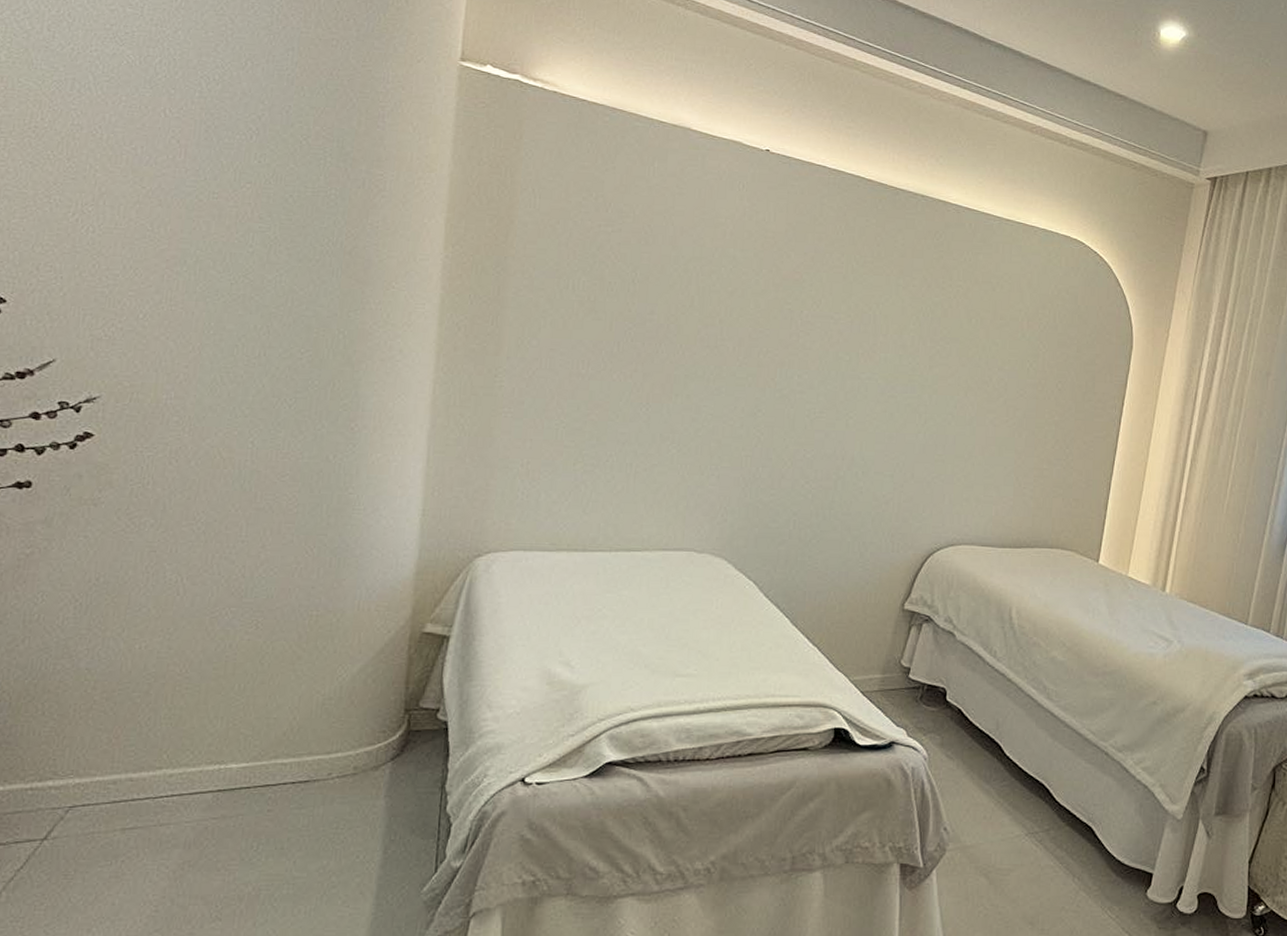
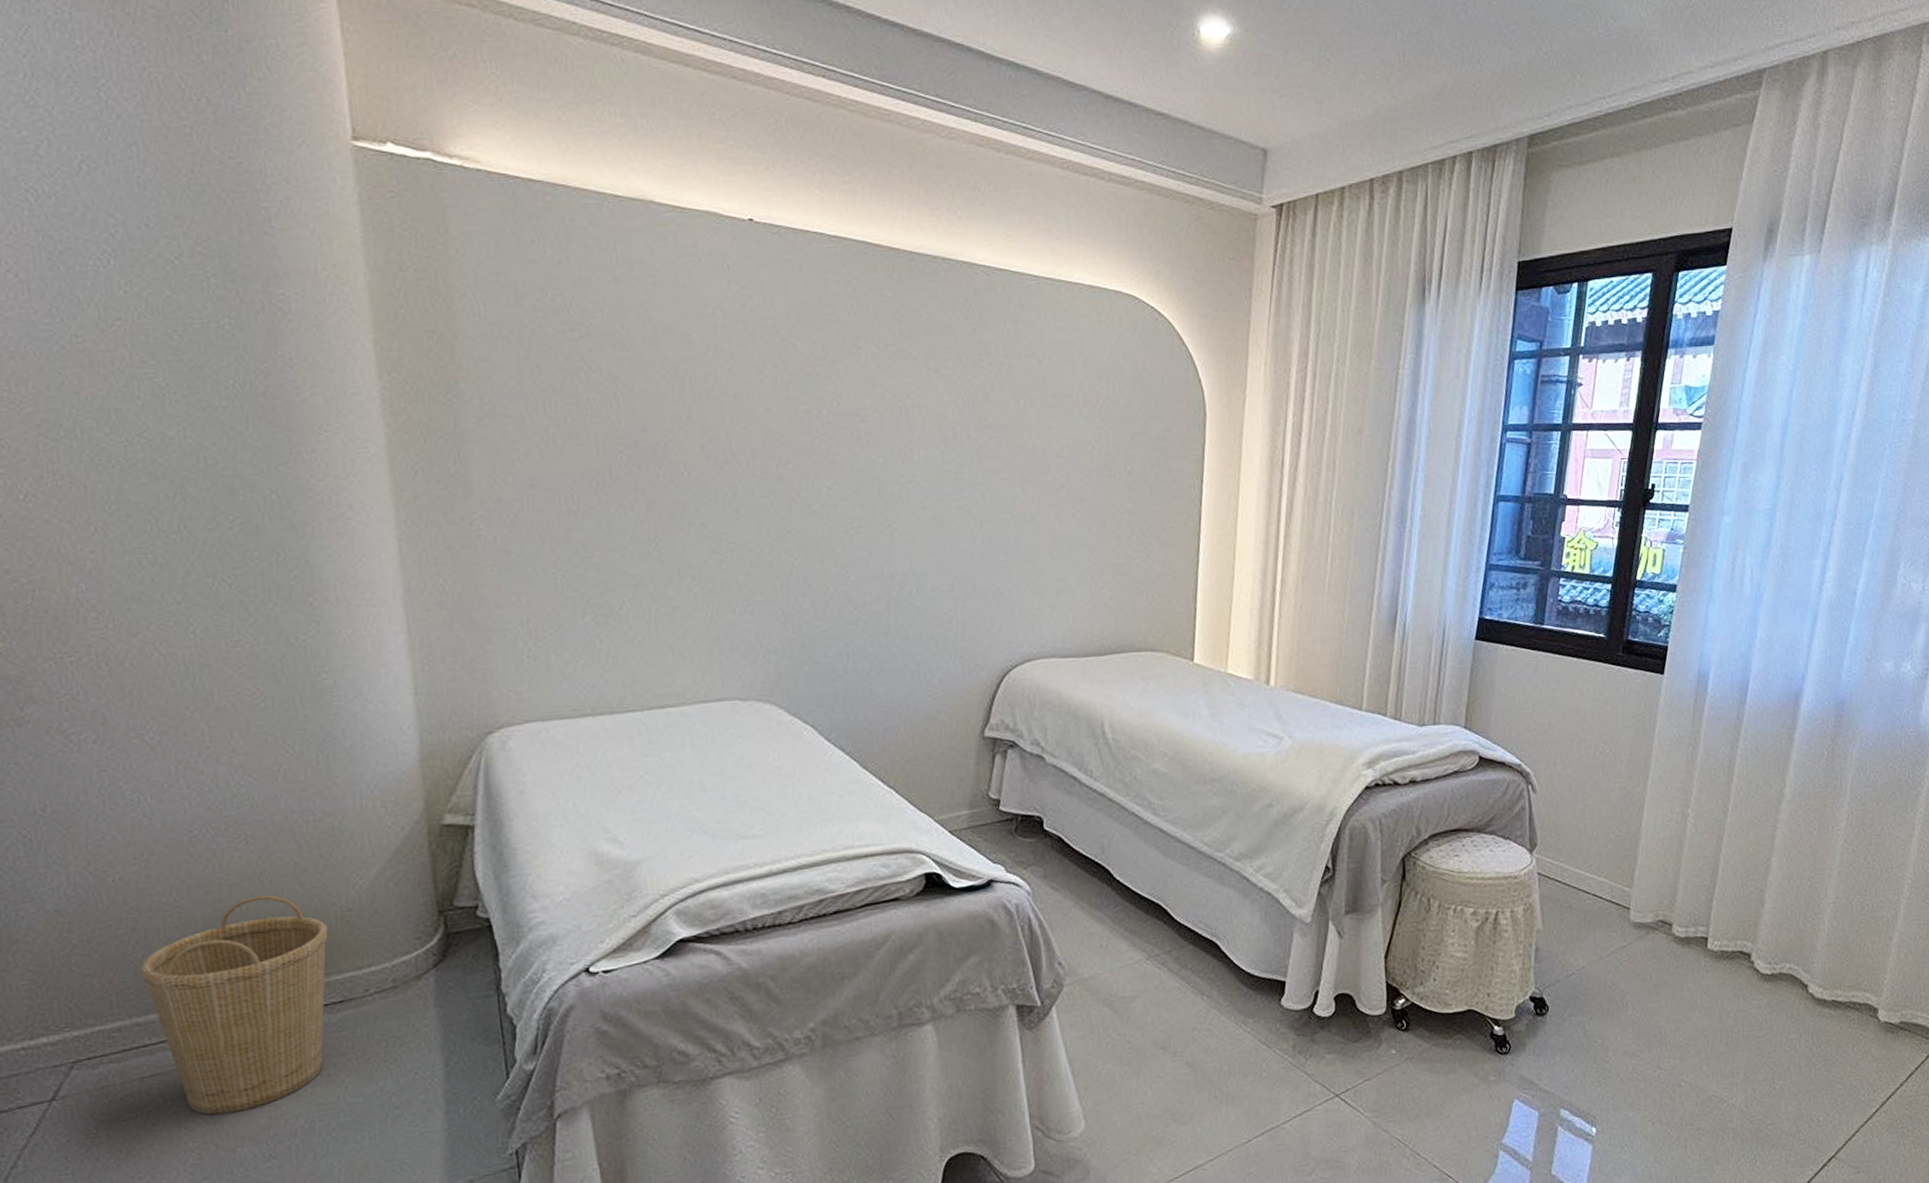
basket: none [143,676,308,872] -> present [140,895,328,1115]

